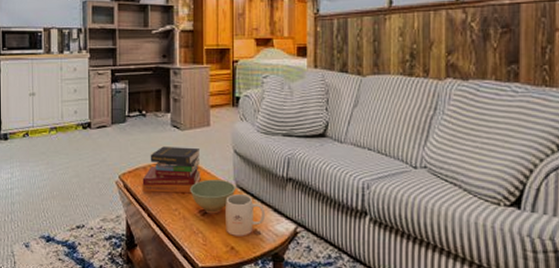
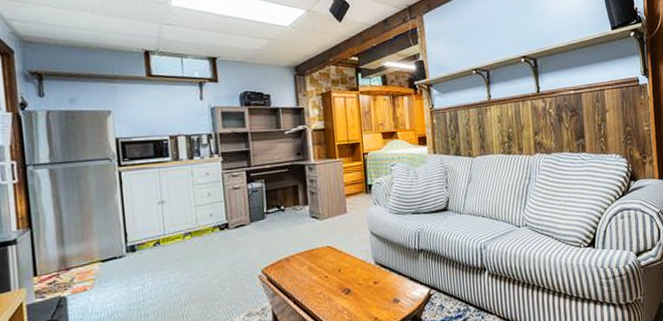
books: present [142,146,201,194] -> none [285,234,342,282]
bowl: present [190,179,237,214] -> none [332,259,376,292]
mug: present [224,193,265,236] -> none [366,268,402,308]

